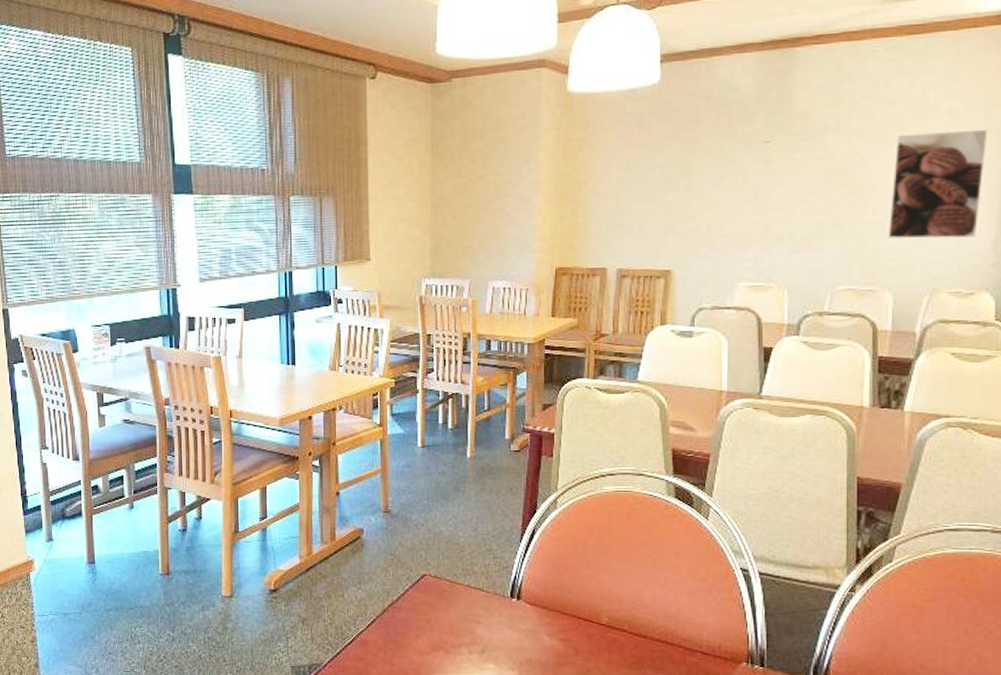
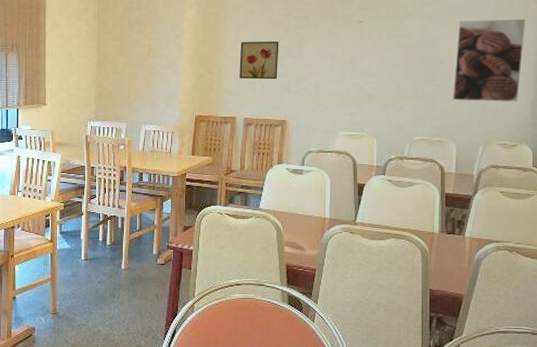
wall art: none [610,171,661,220] -> present [239,42,279,80]

